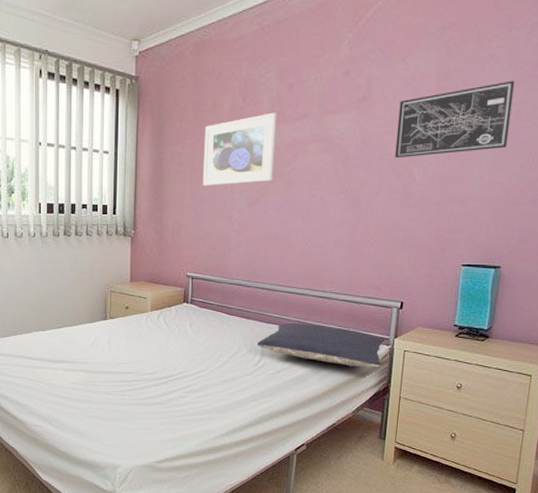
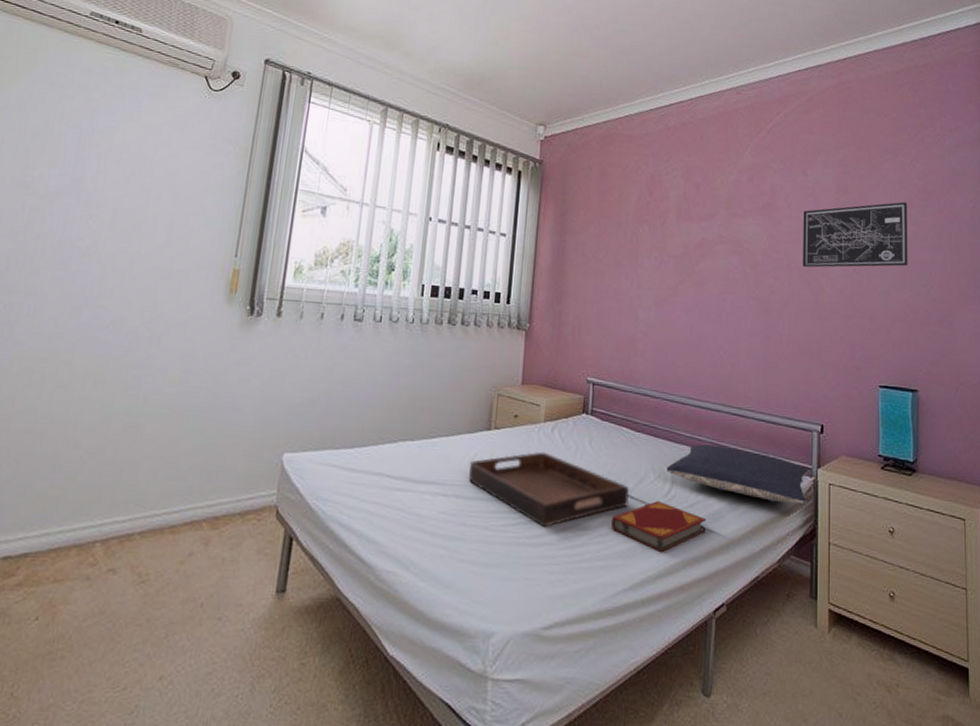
serving tray: none [91,334,226,391] -> present [468,451,630,527]
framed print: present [203,112,278,186] -> none [607,210,685,281]
hardback book: none [209,369,291,407] -> present [610,501,706,552]

